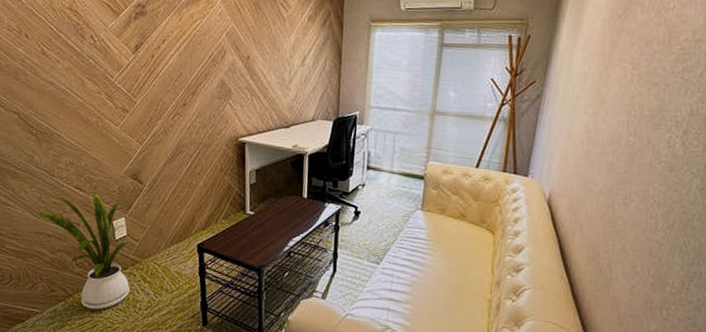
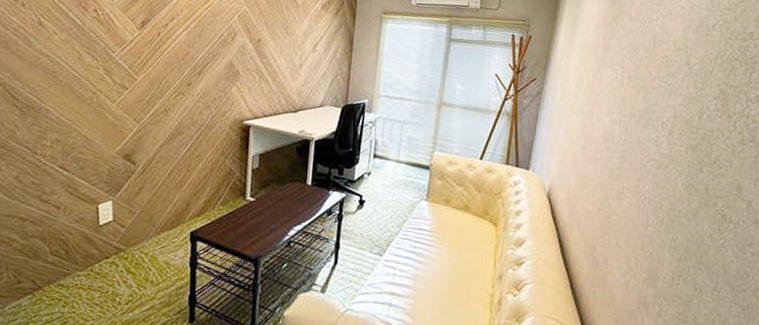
house plant: present [37,191,133,310] -> none [12,171,119,304]

